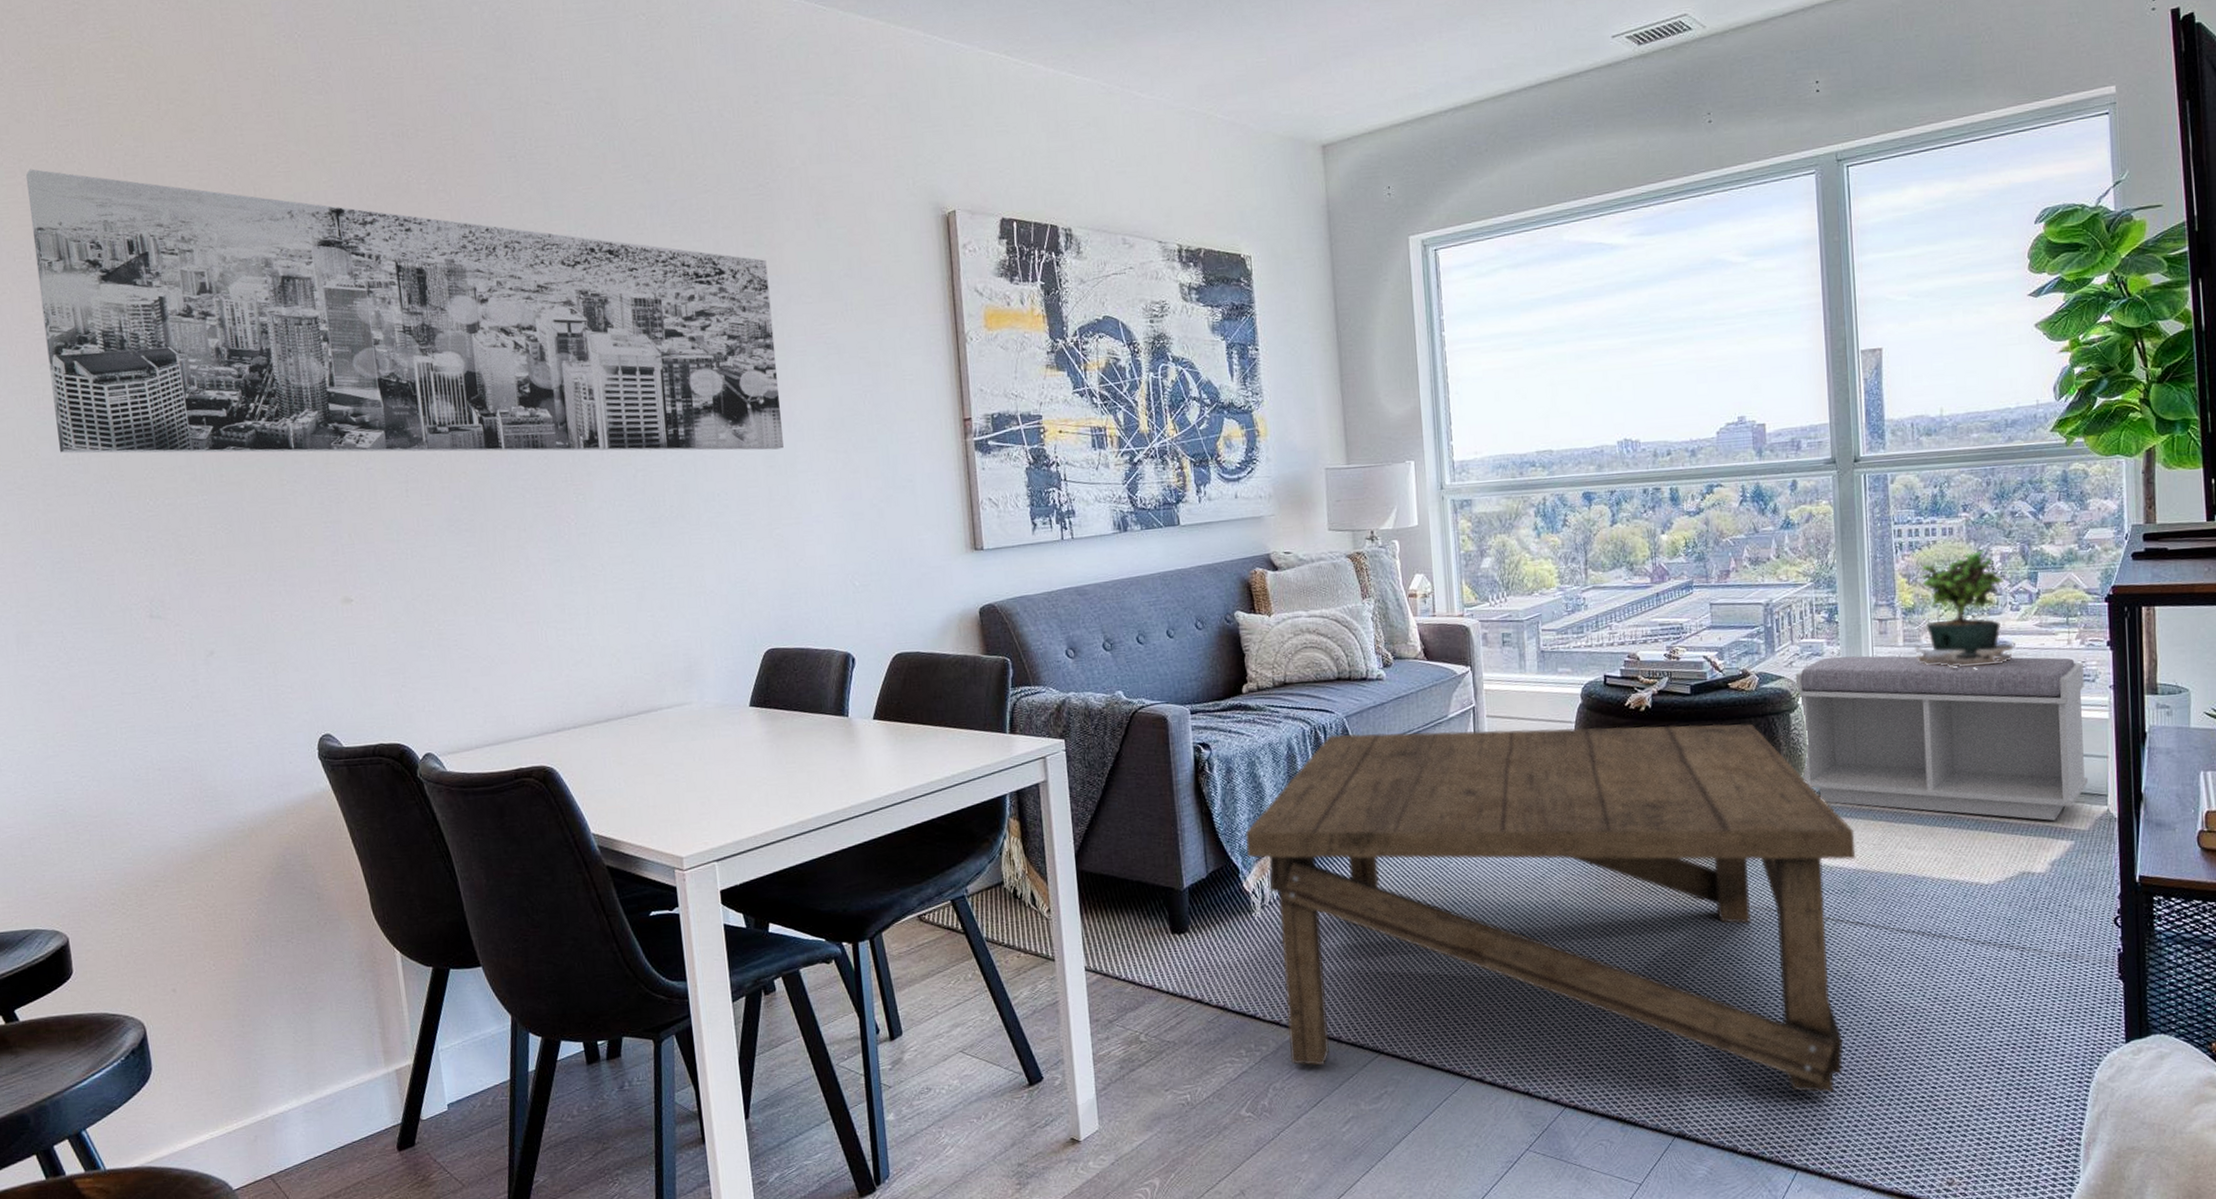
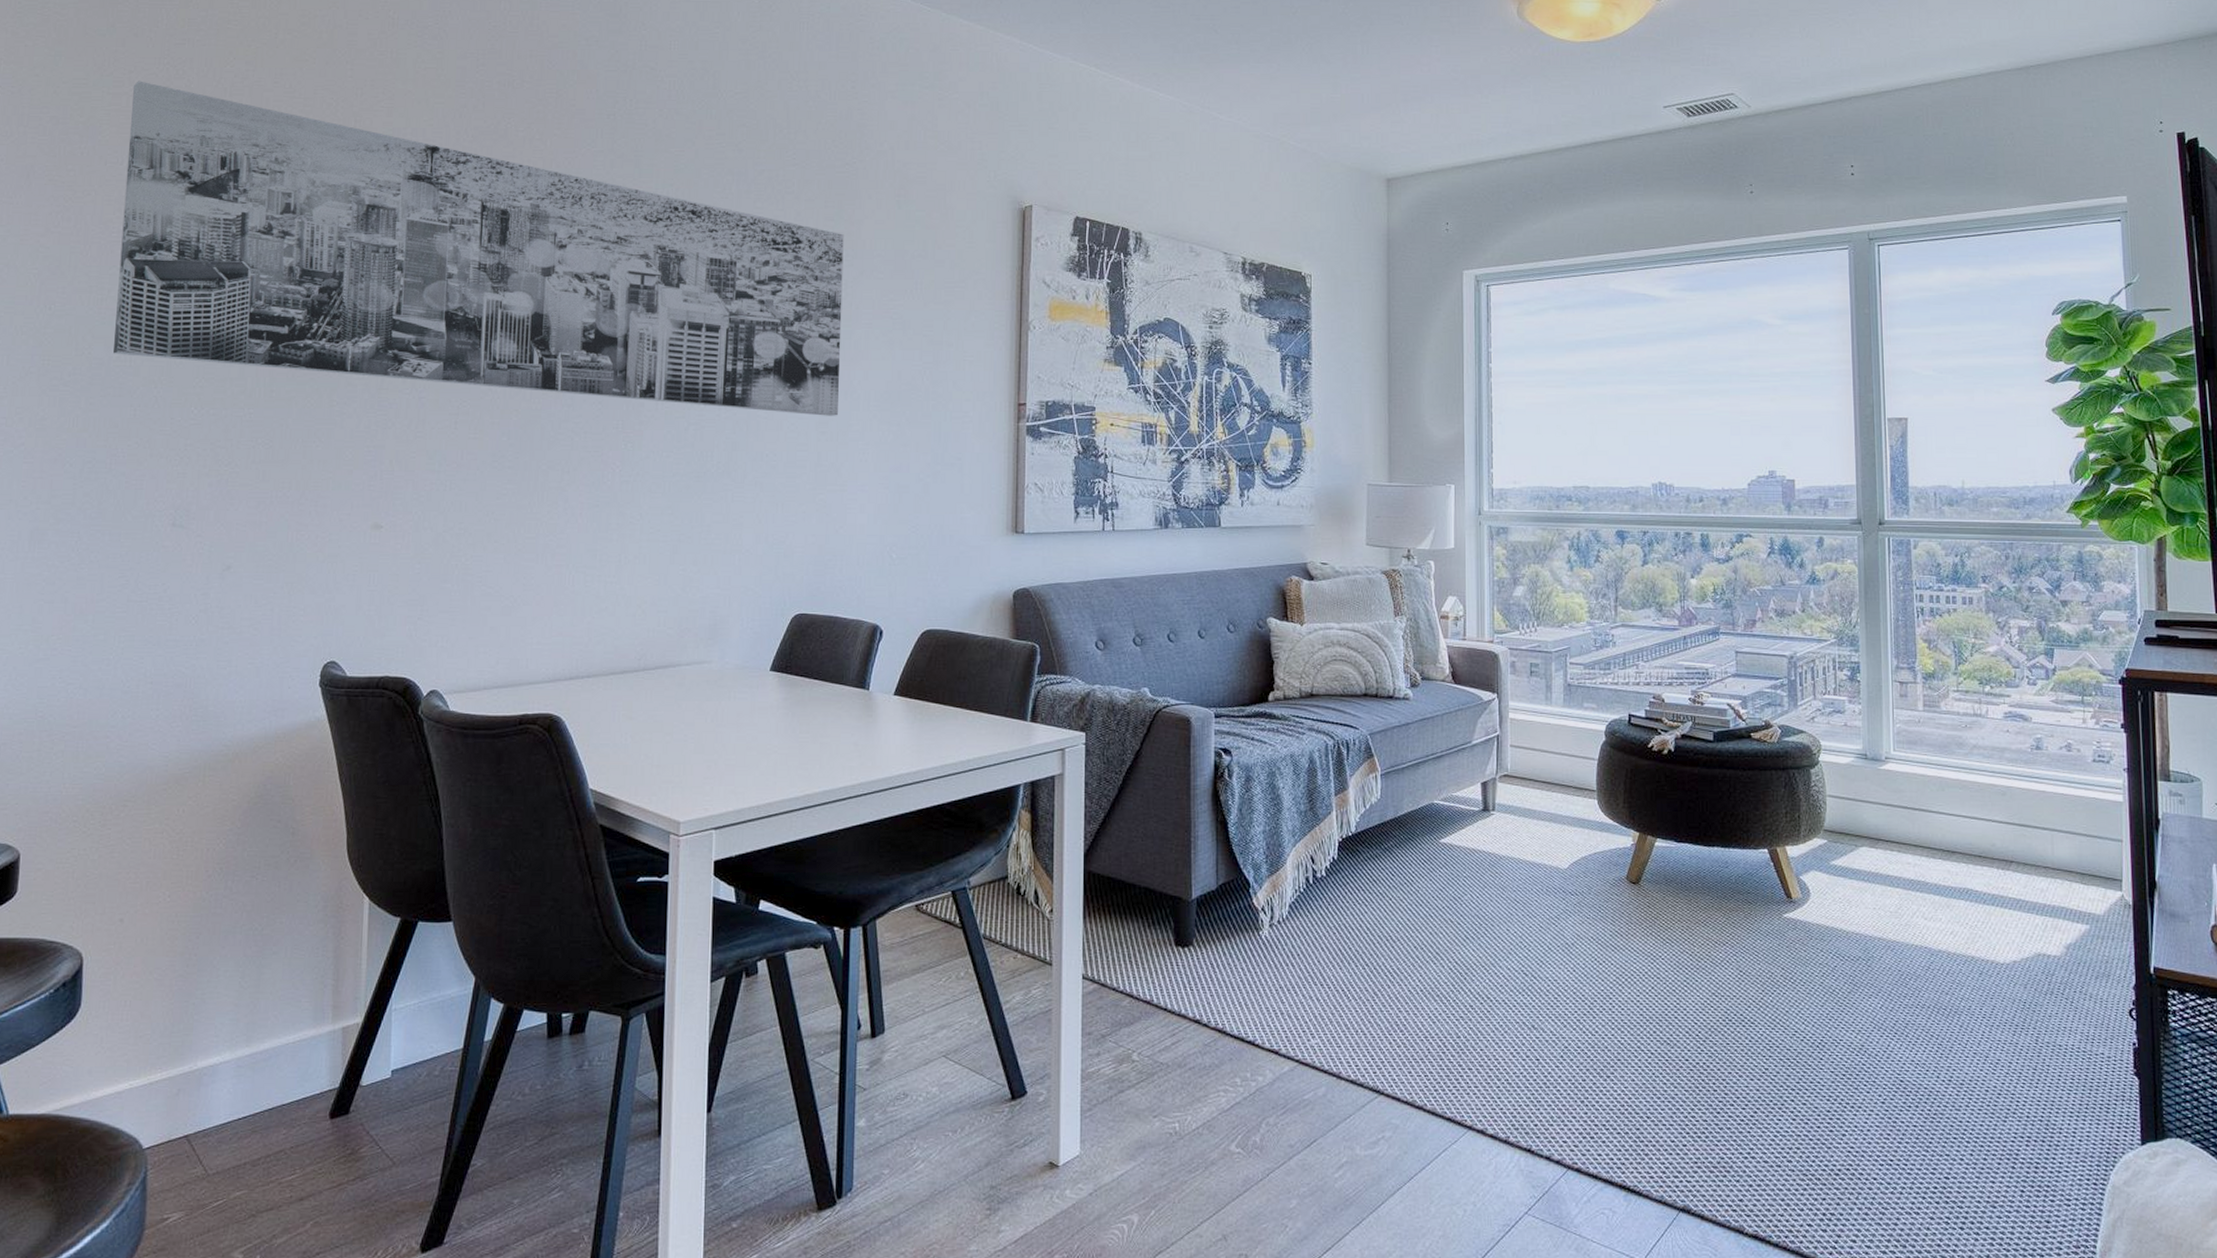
coffee table: present [1246,723,1856,1093] -> none [1260,752,1873,1175]
bench: present [1795,655,2089,821] -> none [1816,715,2104,902]
potted plant: present [1915,549,2014,671] -> none [1934,622,2031,741]

